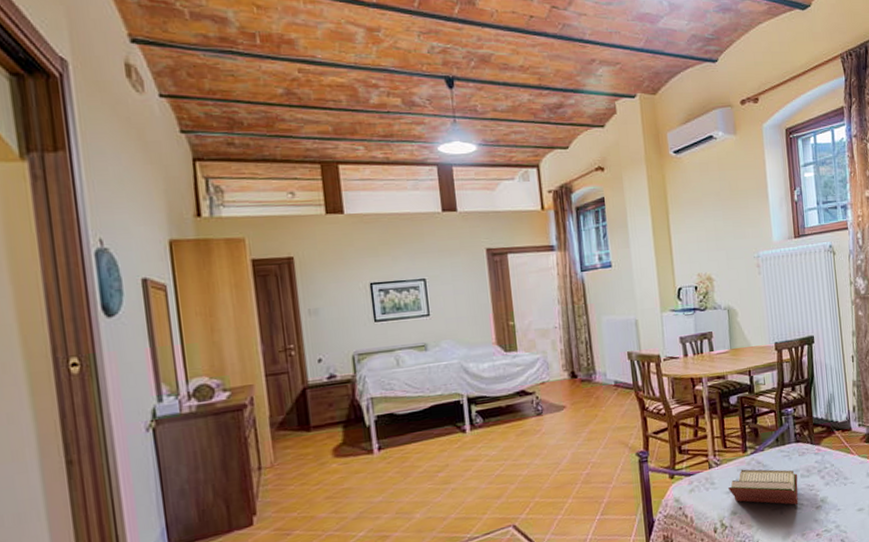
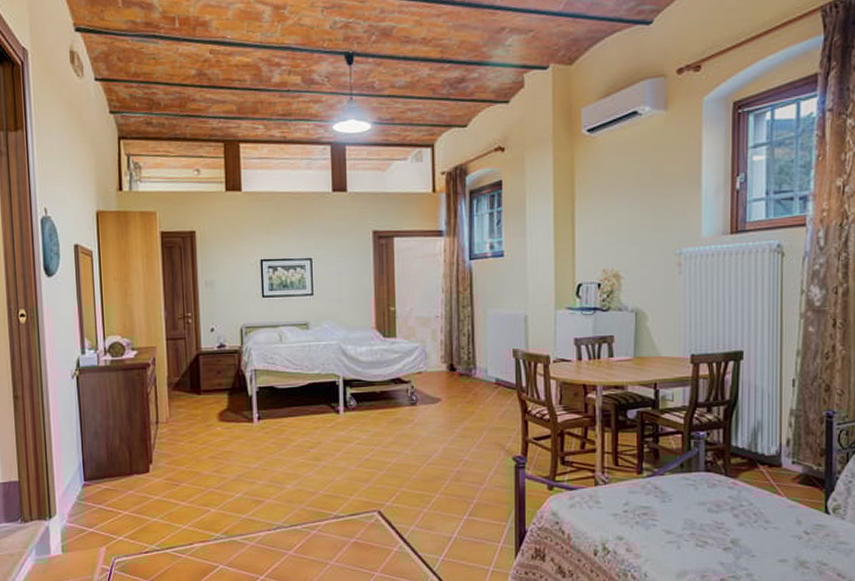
book: present [728,469,799,505] -> none [616,492,703,541]

